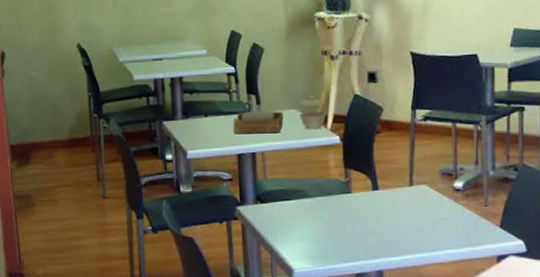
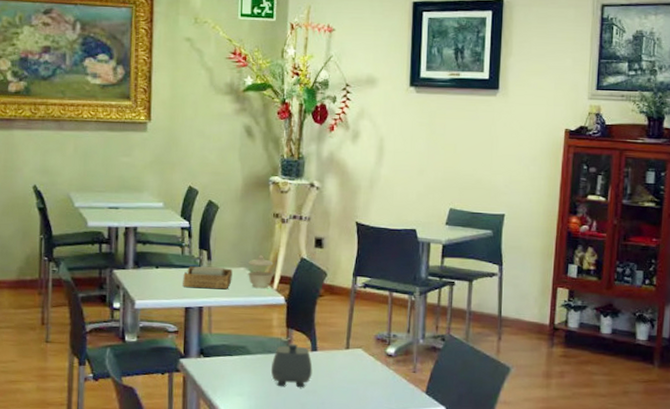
sugar bowl: none [331,183,375,228] -> present [270,343,313,387]

